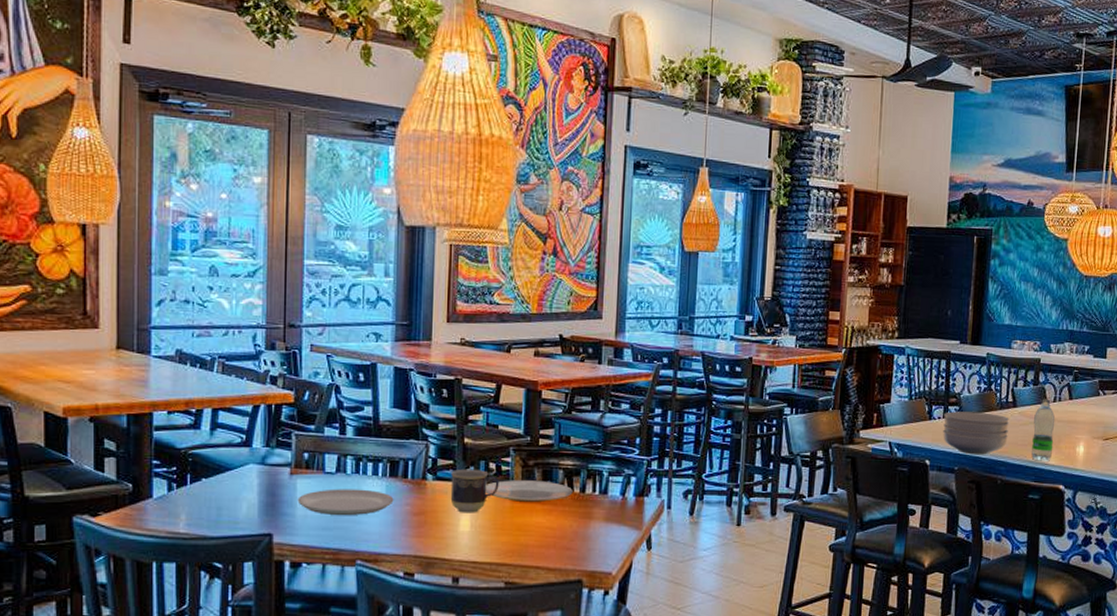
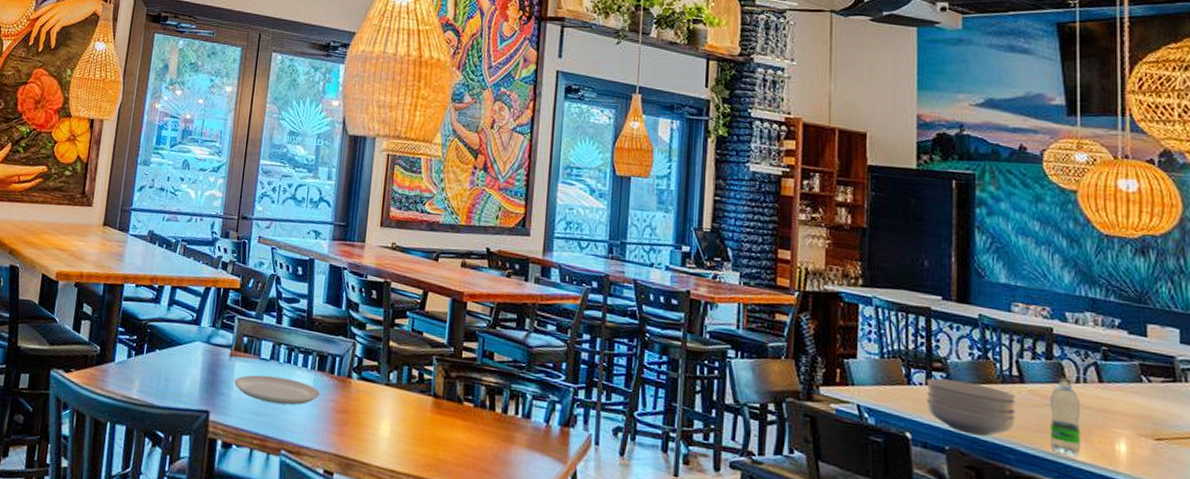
cup: present [450,469,499,513] -> none [372,371,421,419]
plate: present [485,480,573,502] -> none [407,389,495,418]

